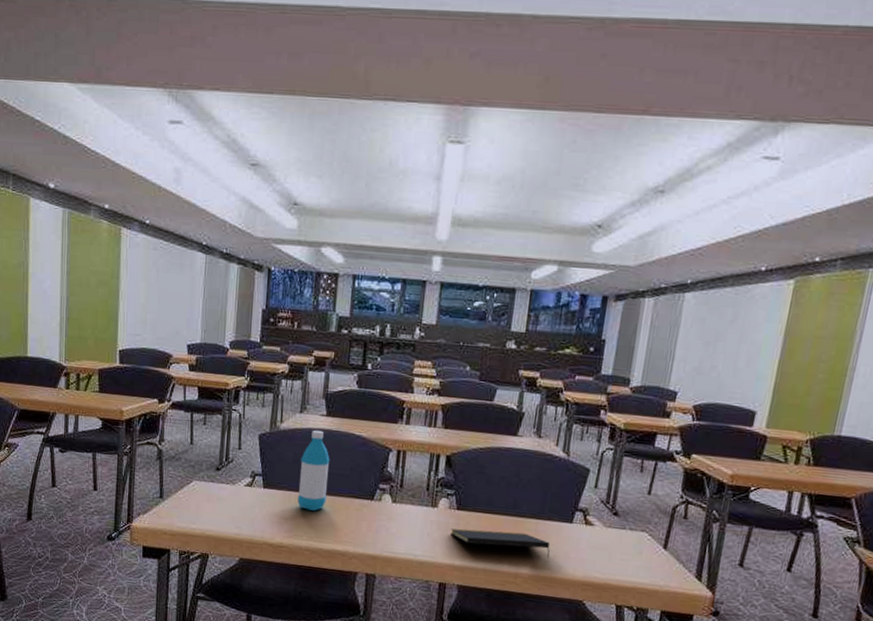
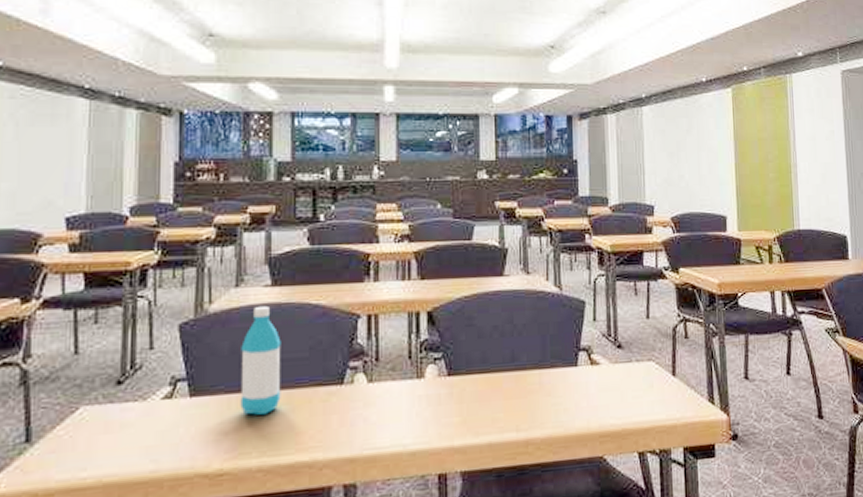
notepad: present [451,528,550,559] -> none [444,389,560,416]

